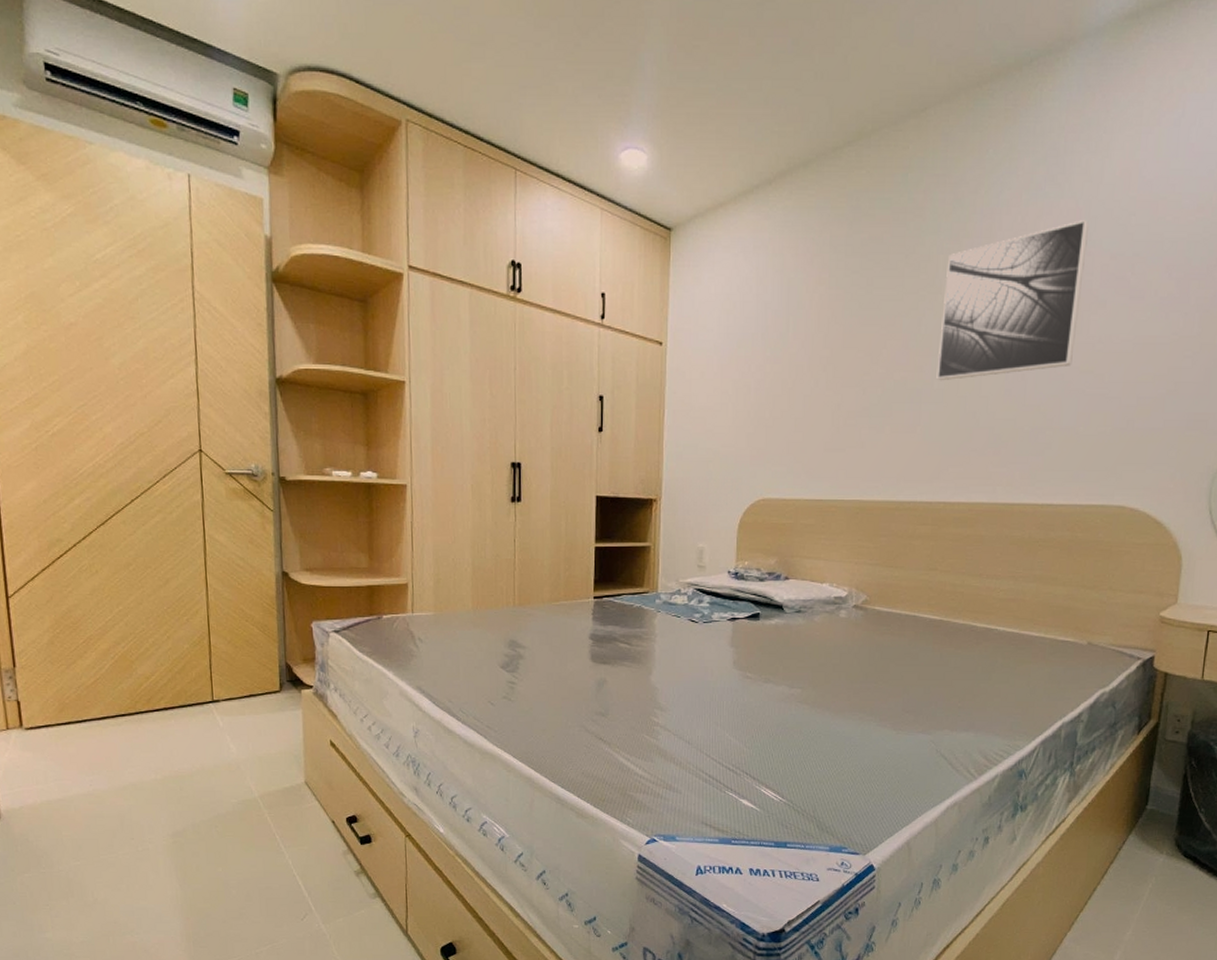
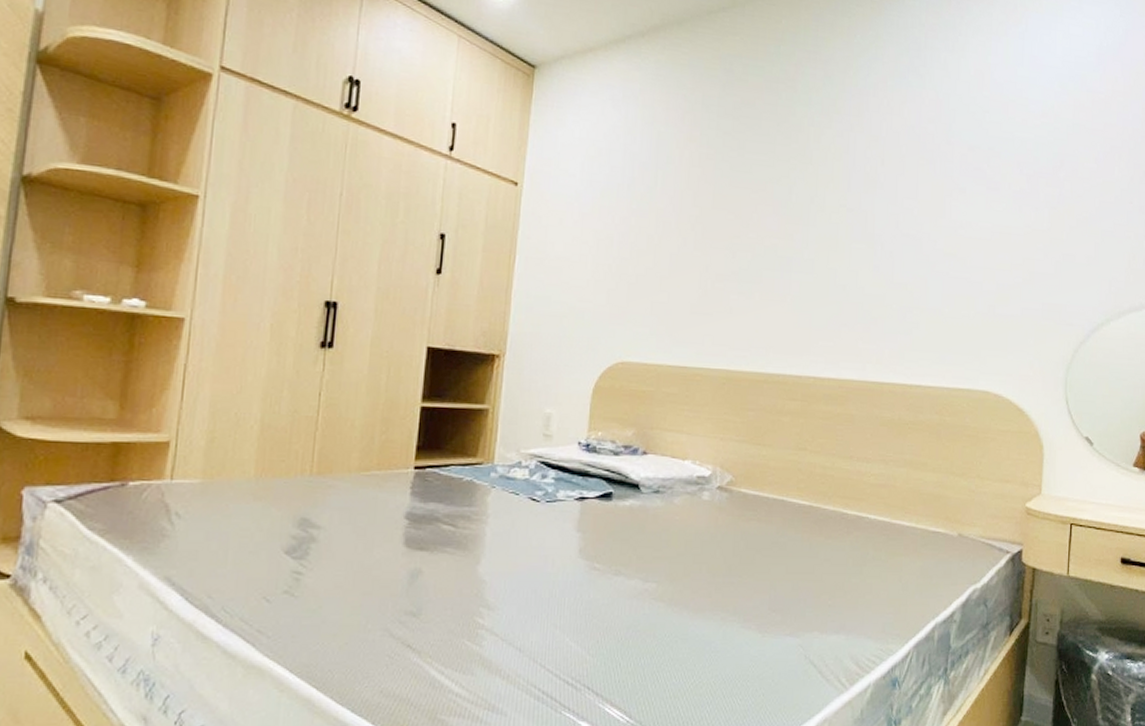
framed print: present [936,219,1090,381] -> none [807,110,949,251]

